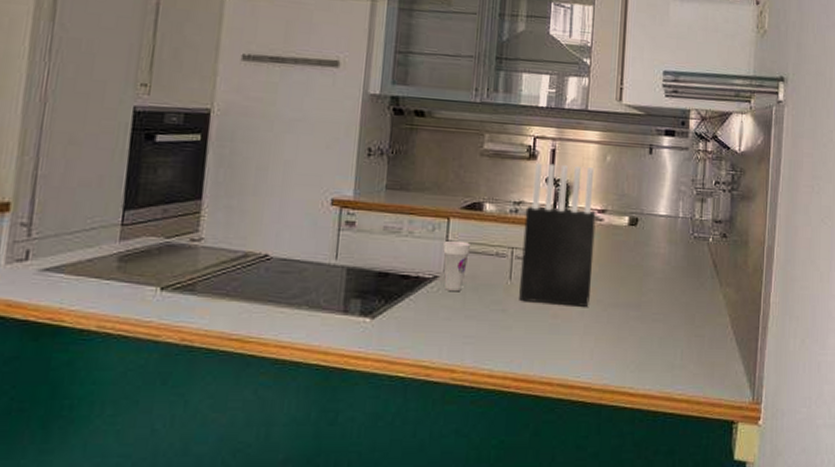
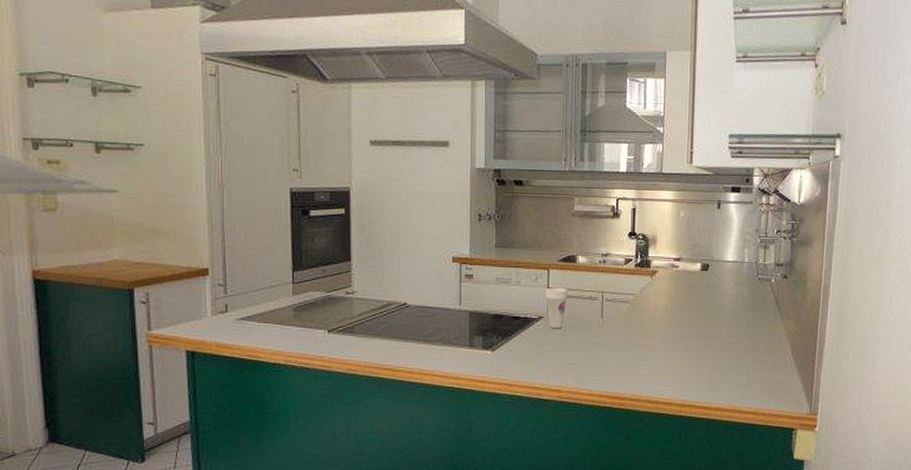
knife block: present [519,162,596,307] -> none [610,220,672,338]

